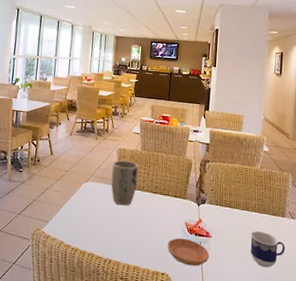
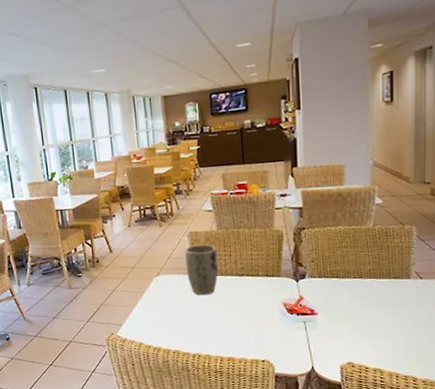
saucer: present [167,238,210,266] -> none [264,320,318,349]
cup: present [250,231,286,267] -> none [367,299,414,338]

